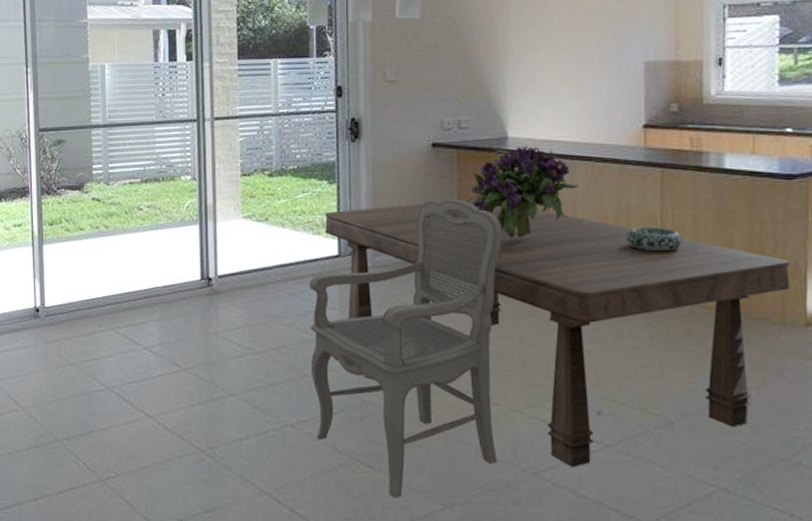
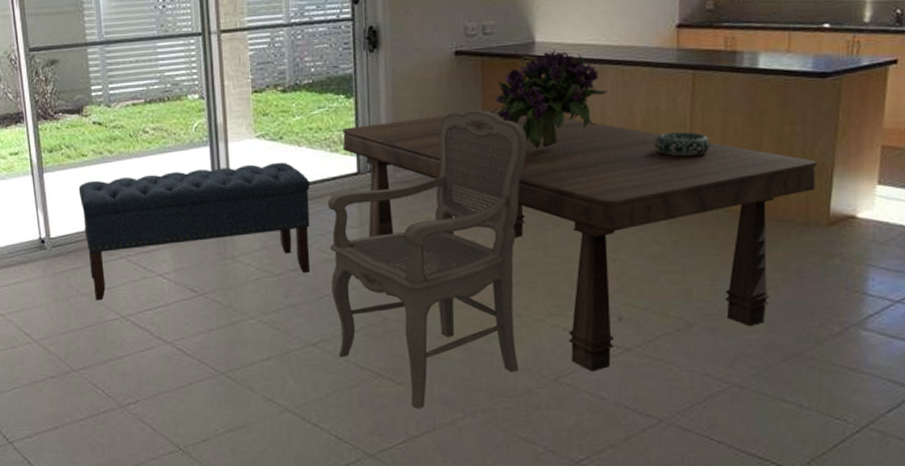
bench: none [74,242,293,371] -> present [78,162,311,301]

